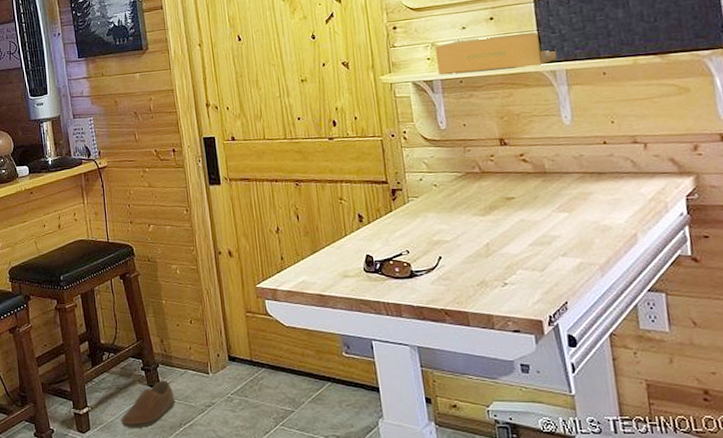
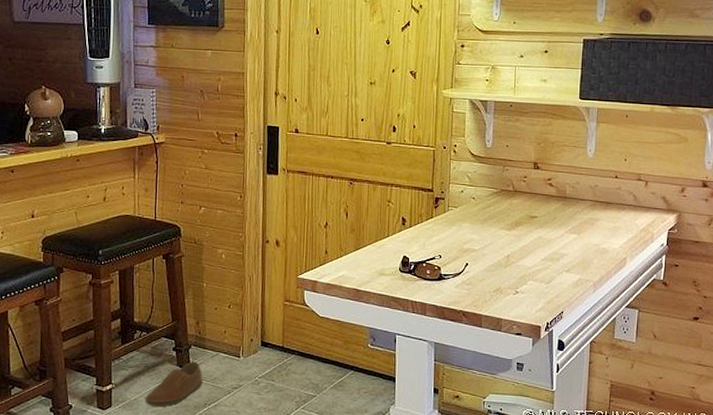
box: present [435,32,558,74] -> none [493,67,593,101]

